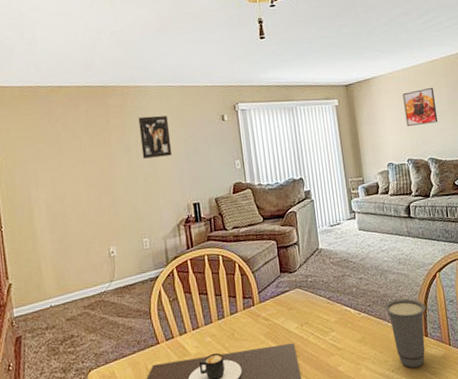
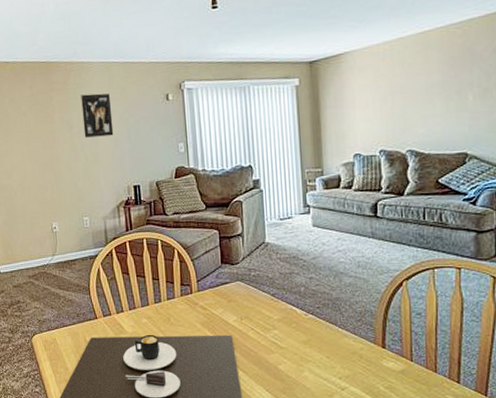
cup: present [384,298,426,368] -> none [336,304,386,378]
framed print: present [403,87,438,126] -> none [381,64,424,112]

